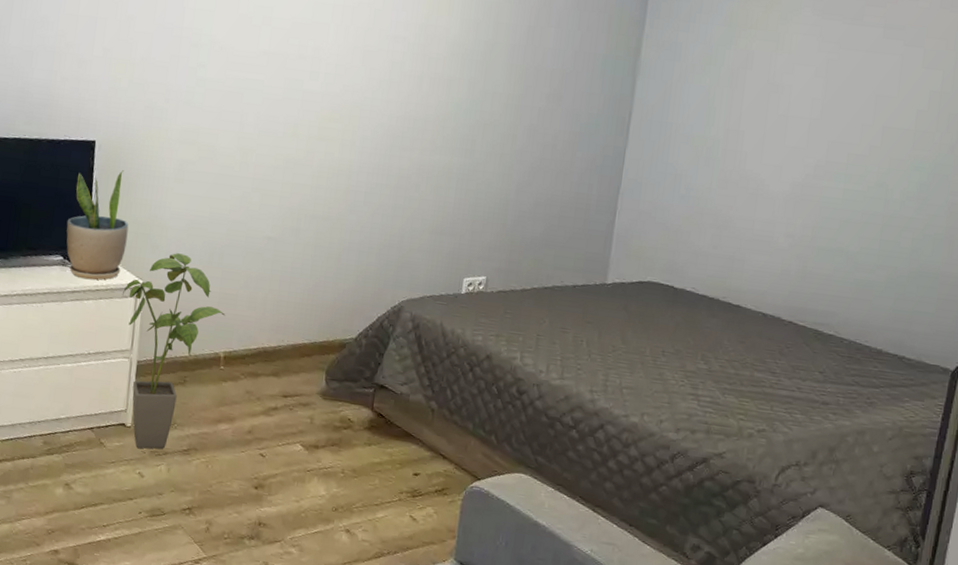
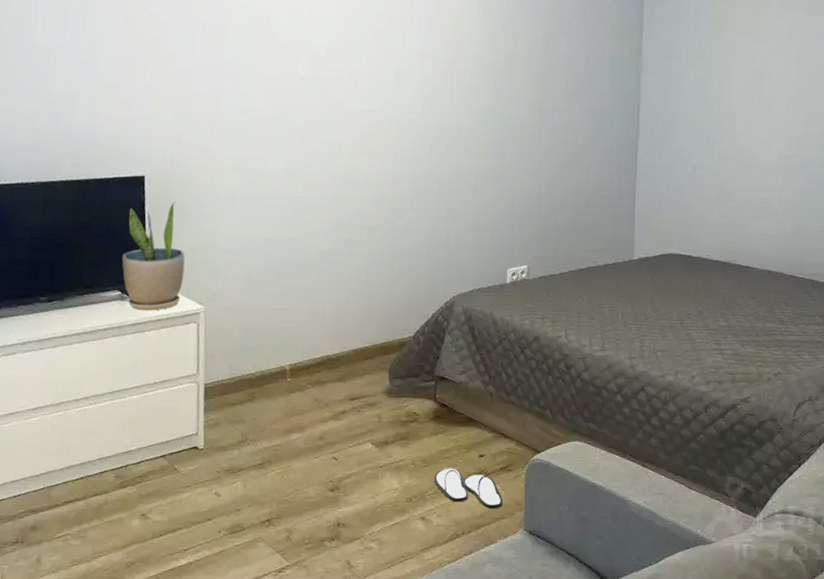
house plant: present [121,253,226,449] -> none [183,275,288,469]
slippers: none [363,482,435,533] -> present [434,468,503,509]

